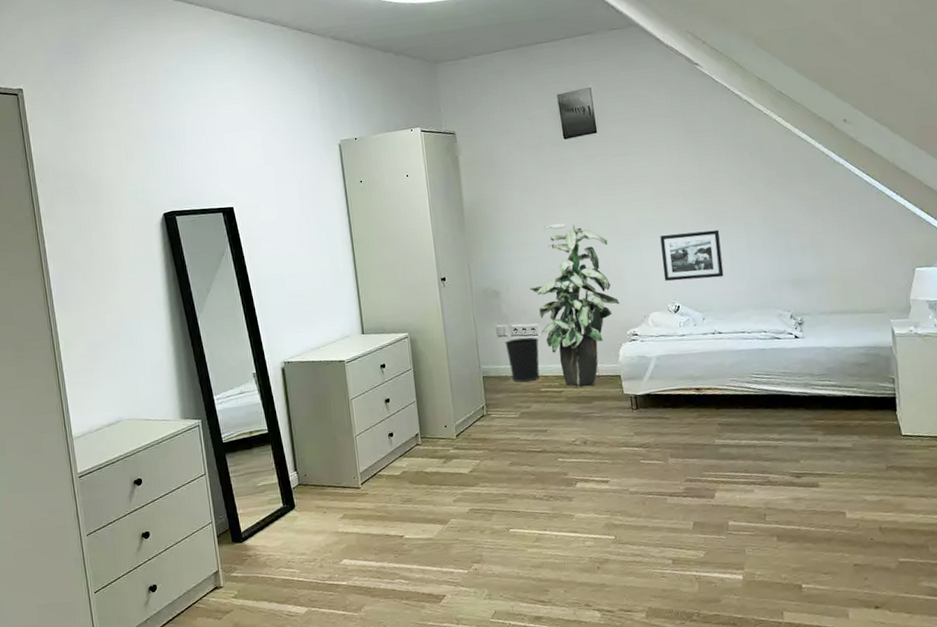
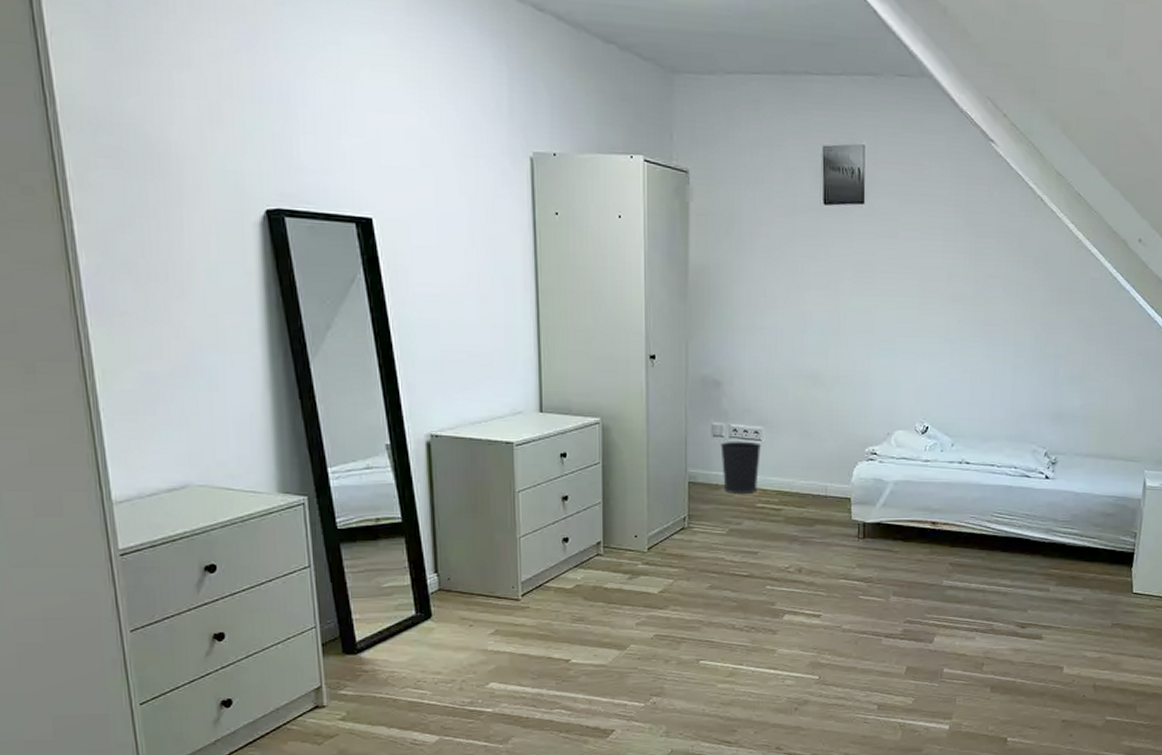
indoor plant: present [530,223,620,388] -> none [758,307,862,507]
picture frame: present [660,230,724,281] -> none [916,341,986,400]

